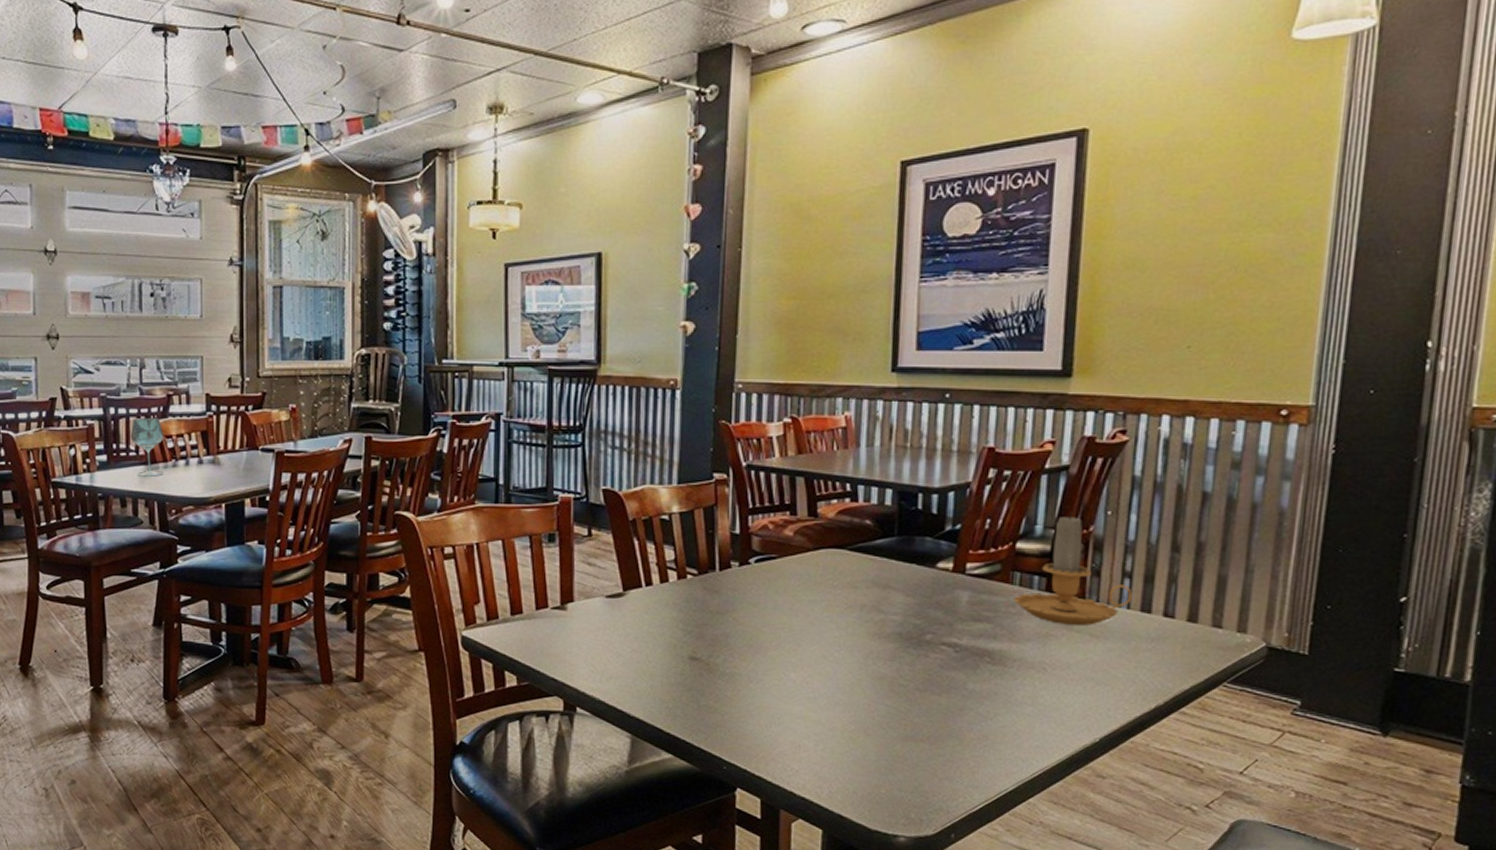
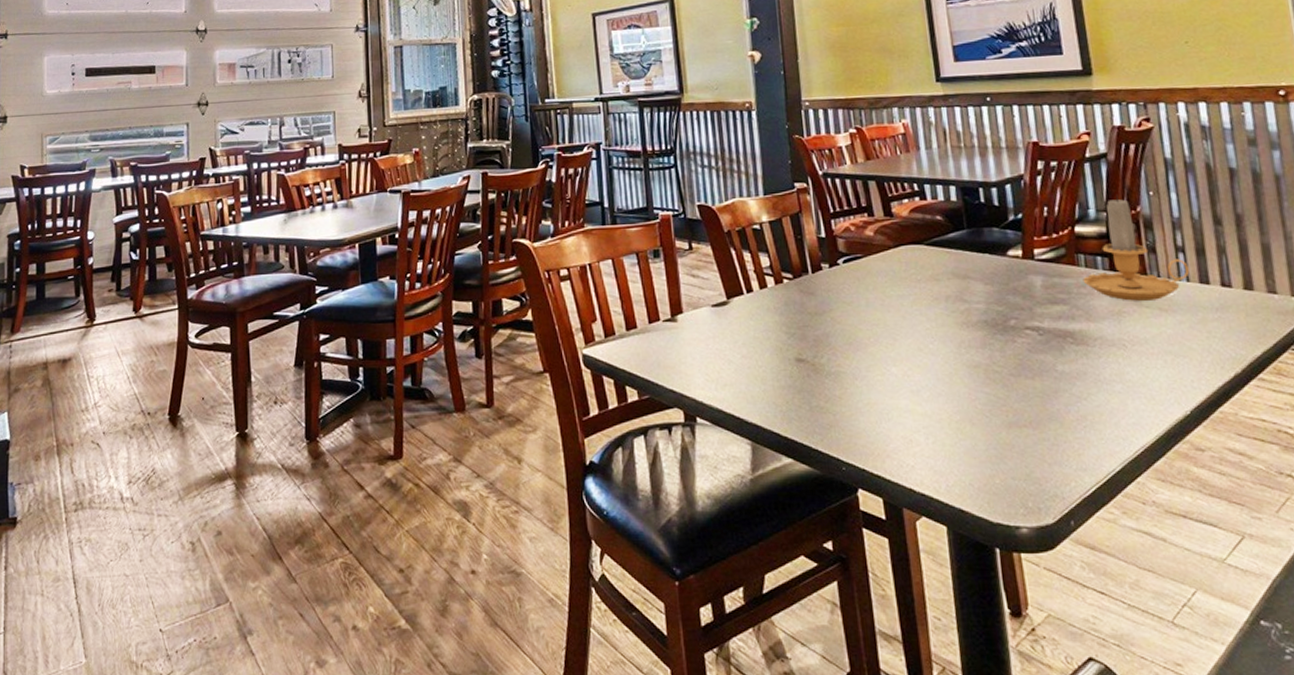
wine glass: present [130,417,164,478] -> none [271,168,302,225]

